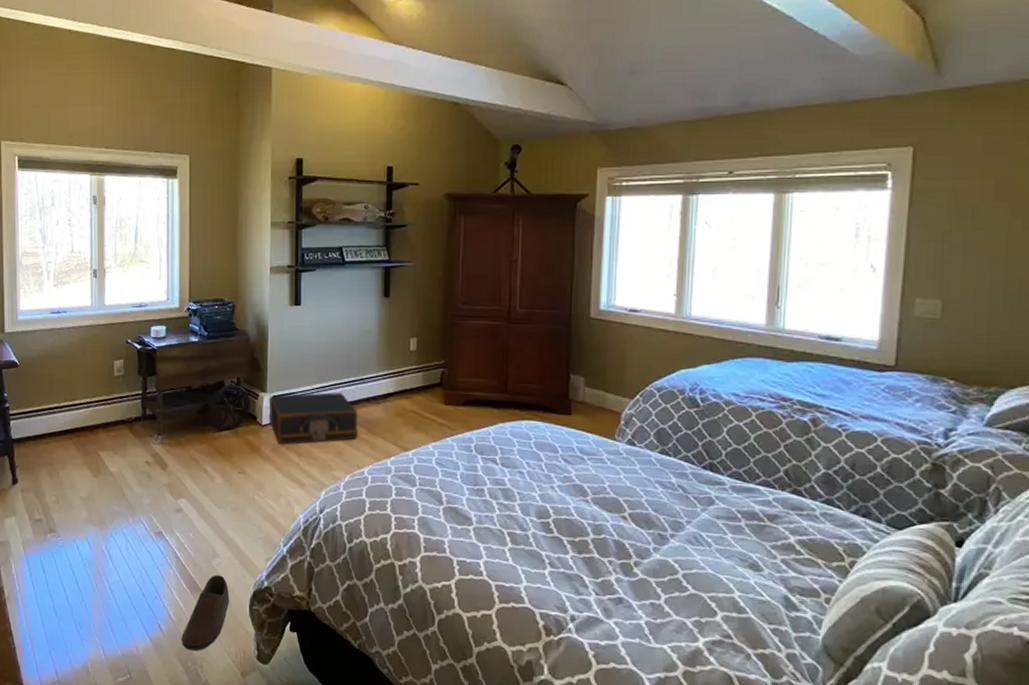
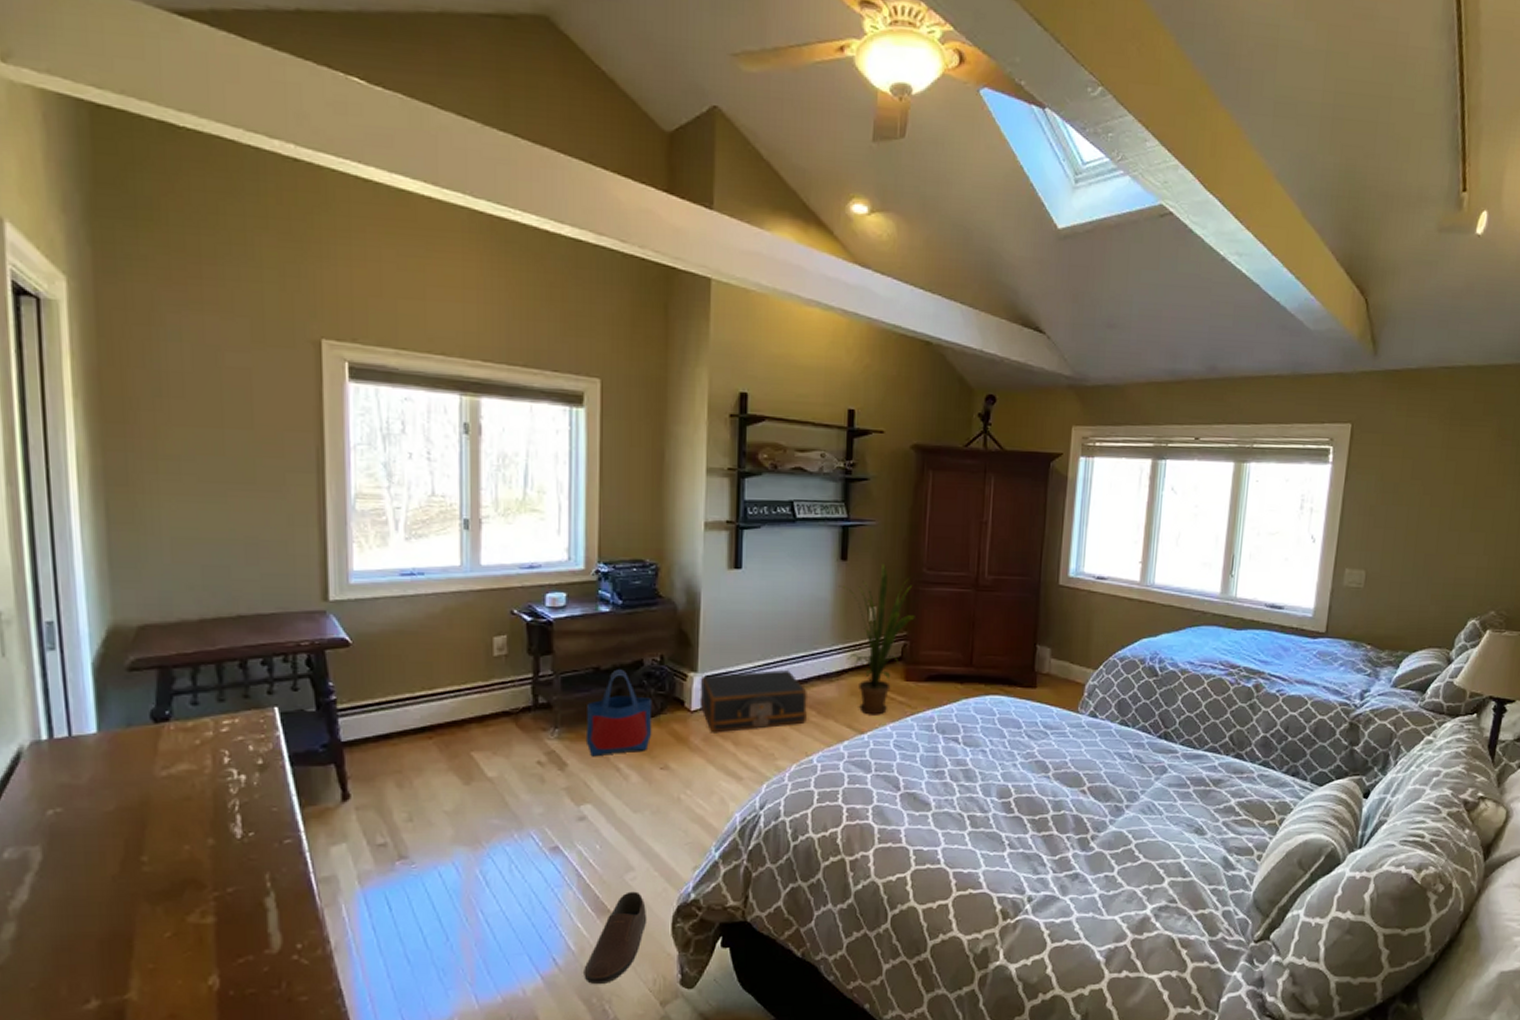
tote bag: none [181,388,232,460] -> present [585,669,653,757]
house plant: none [383,298,452,435] -> present [839,562,915,715]

